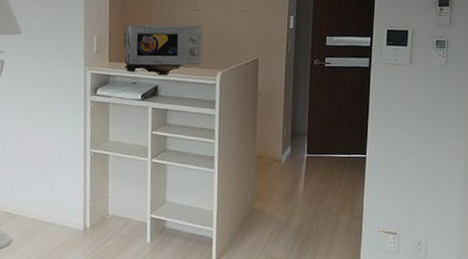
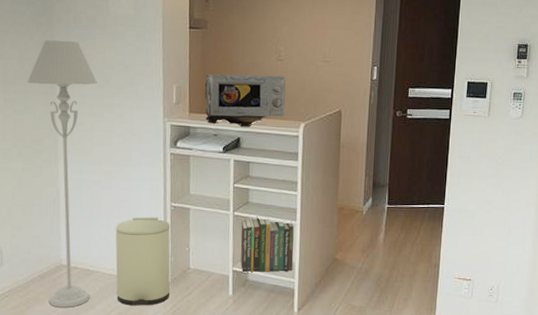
pedal bin: none [37,162,90,251] -> present [115,216,171,306]
books: none [158,163,212,220] -> present [240,216,294,272]

